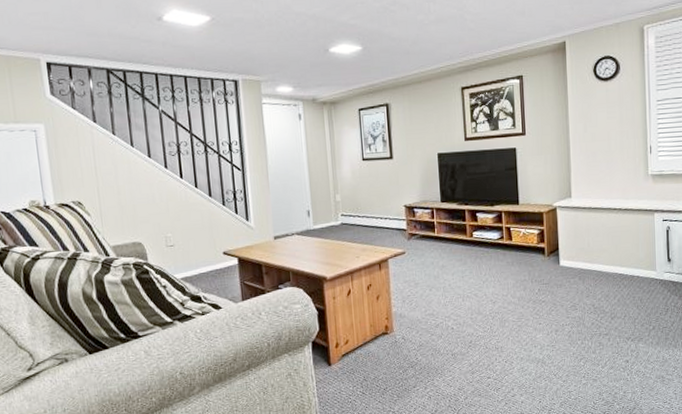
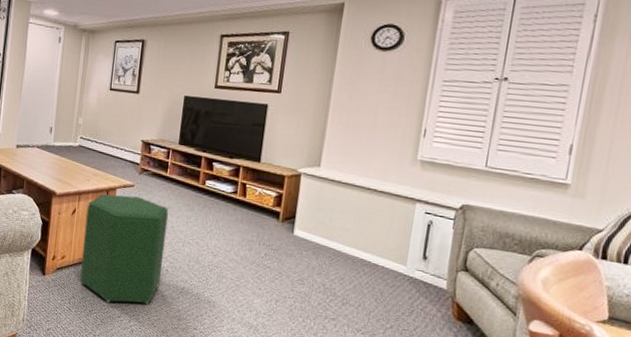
ottoman: none [361,262,448,376] -> present [80,194,169,304]

